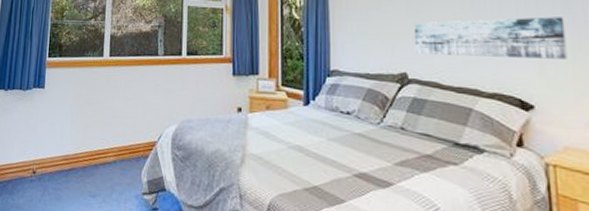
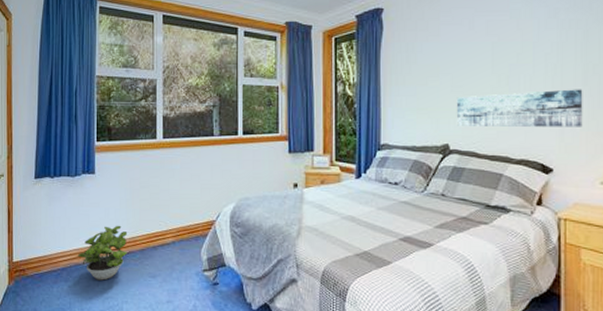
potted plant: none [23,140,71,196] -> present [77,225,128,281]

